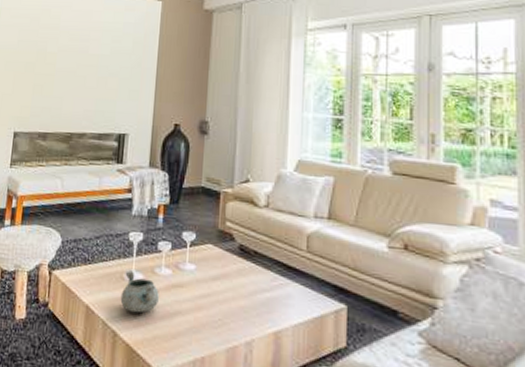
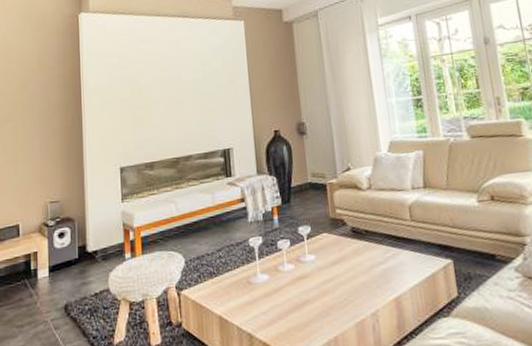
decorative bowl: present [120,270,159,313] -> none [250,274,287,313]

